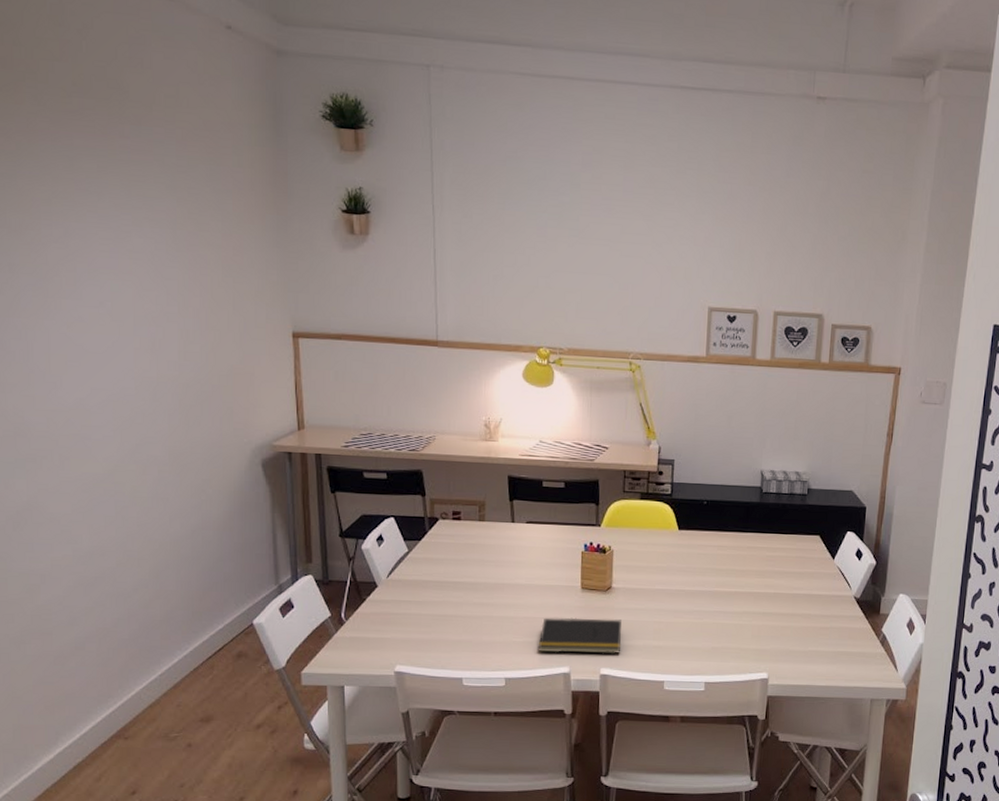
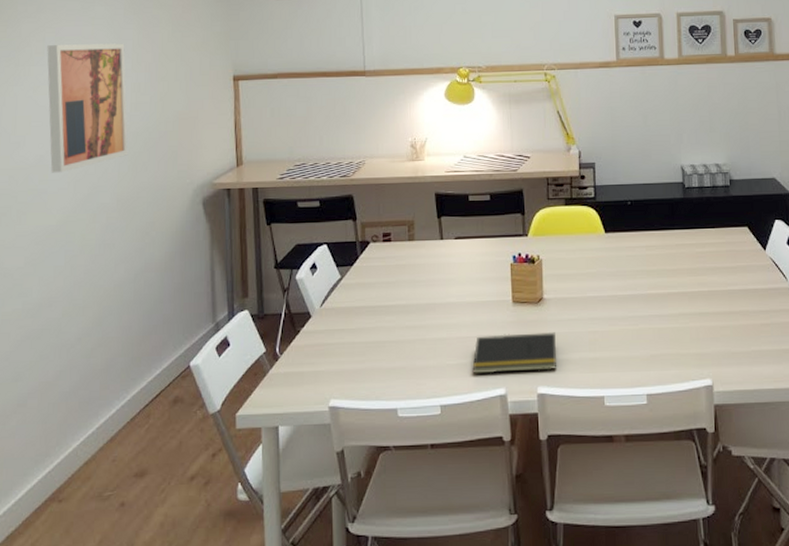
wall art: none [79,276,179,419] -> present [47,43,129,173]

